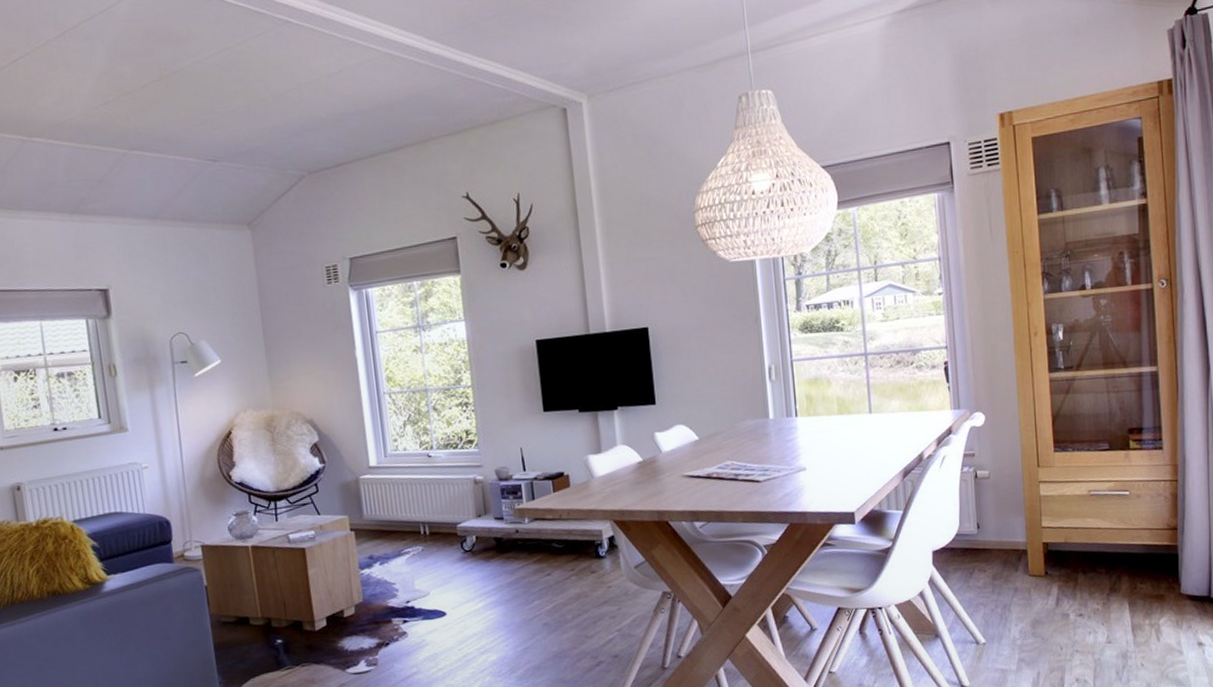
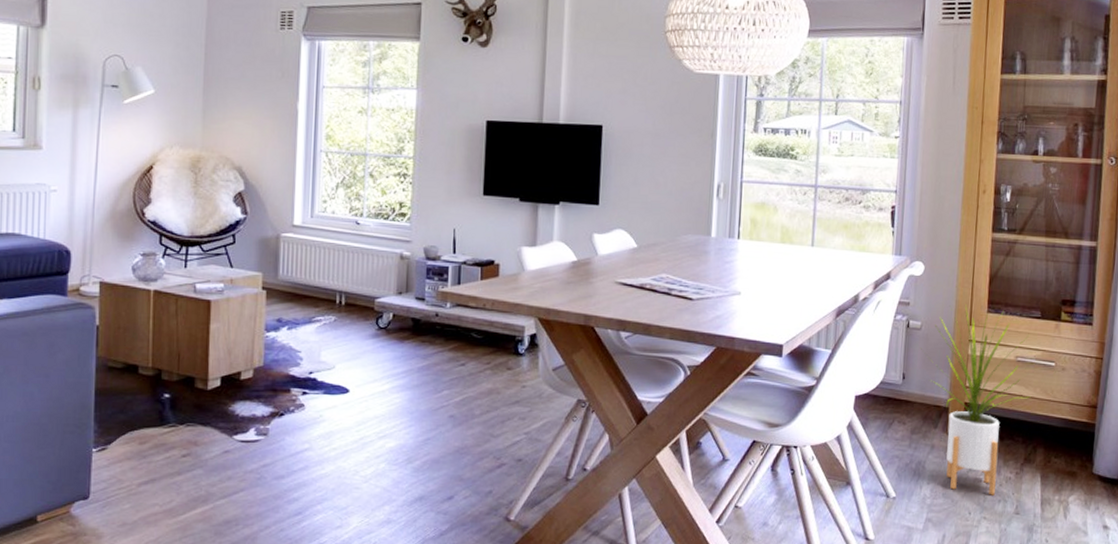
house plant: none [990,448,1109,629] -> present [920,305,1031,495]

